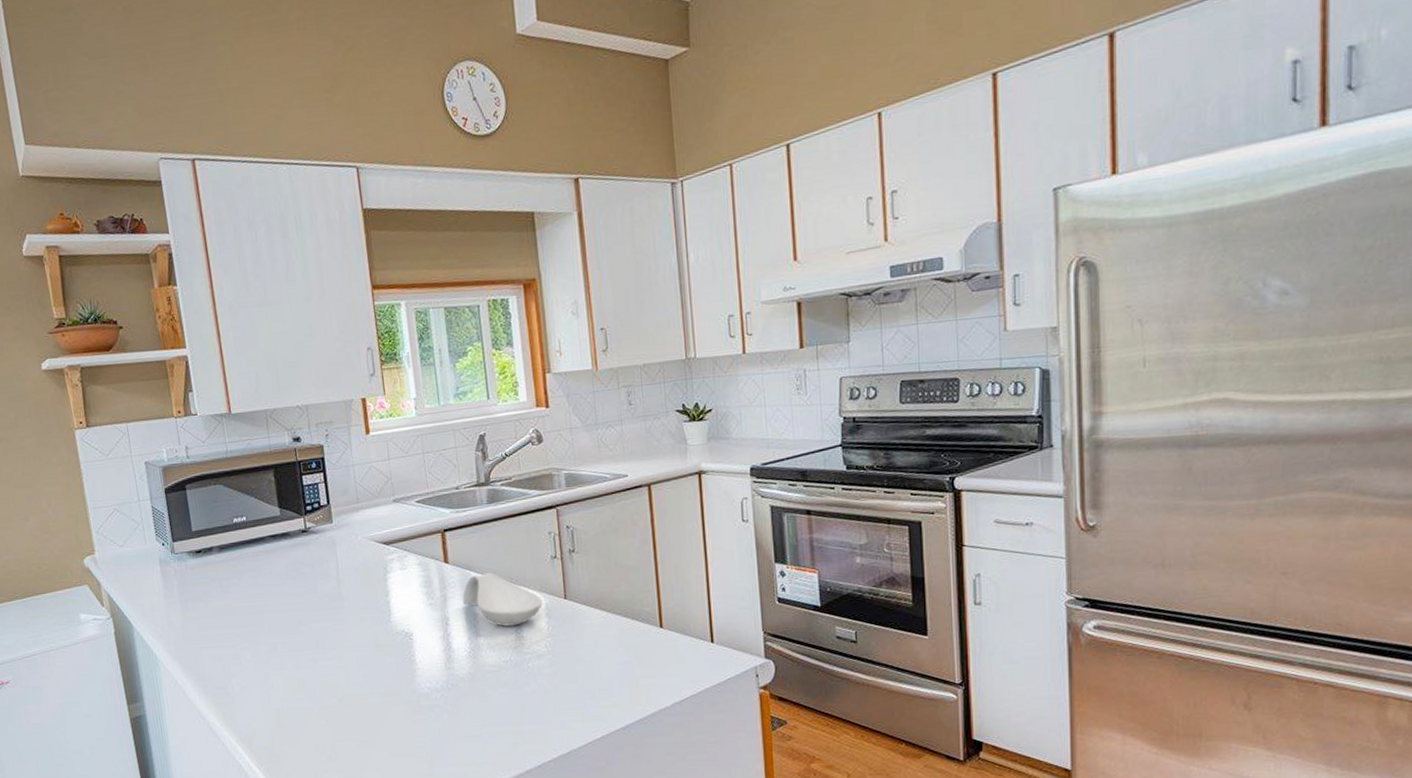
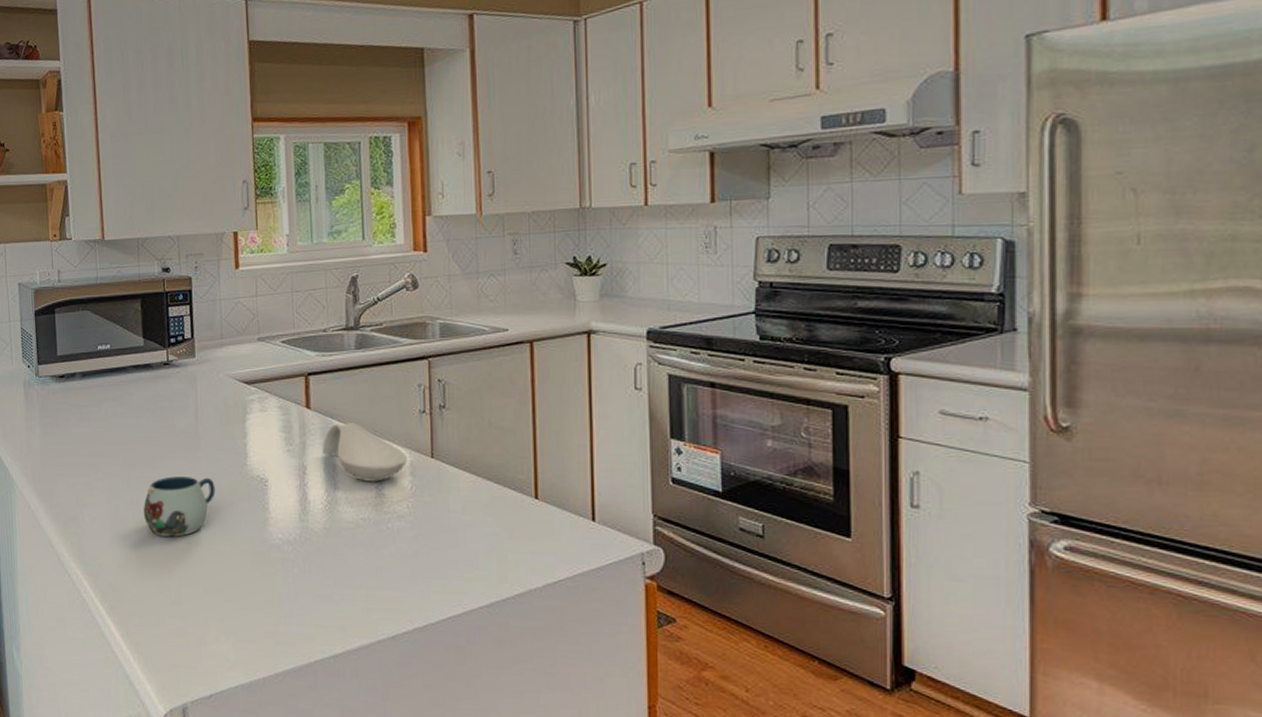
mug: none [292,637,363,697] -> present [144,476,215,537]

